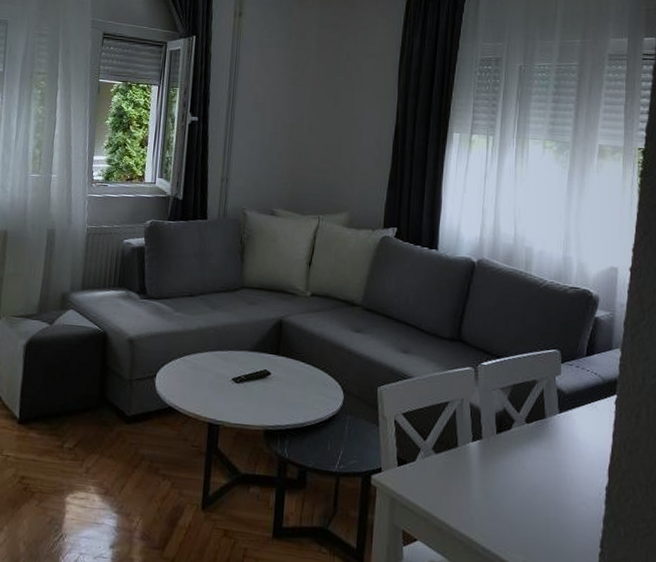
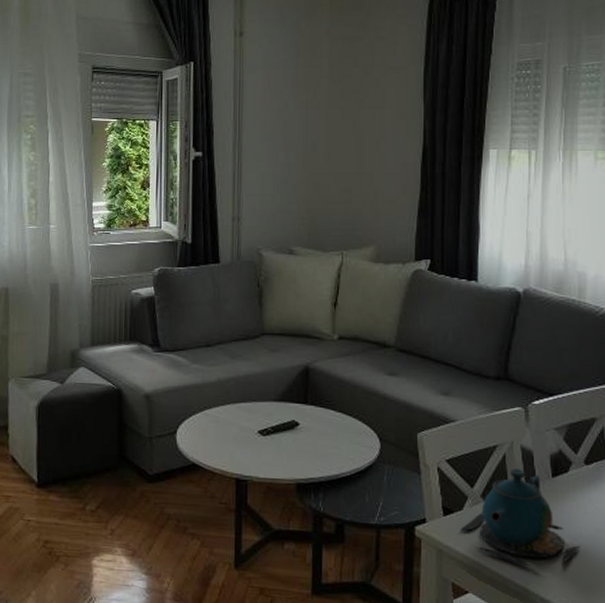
teapot: none [411,424,520,518] -> present [459,468,581,567]

